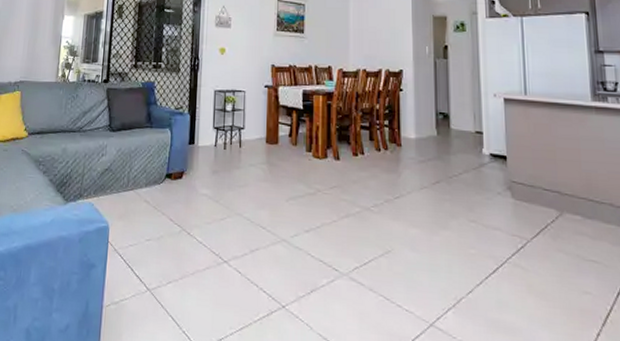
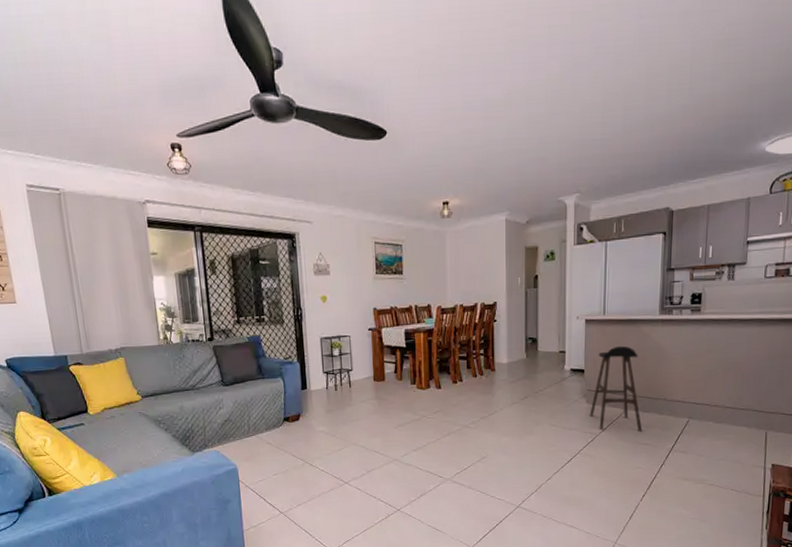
bar stool: none [517,132,587,244] -> present [589,345,643,432]

